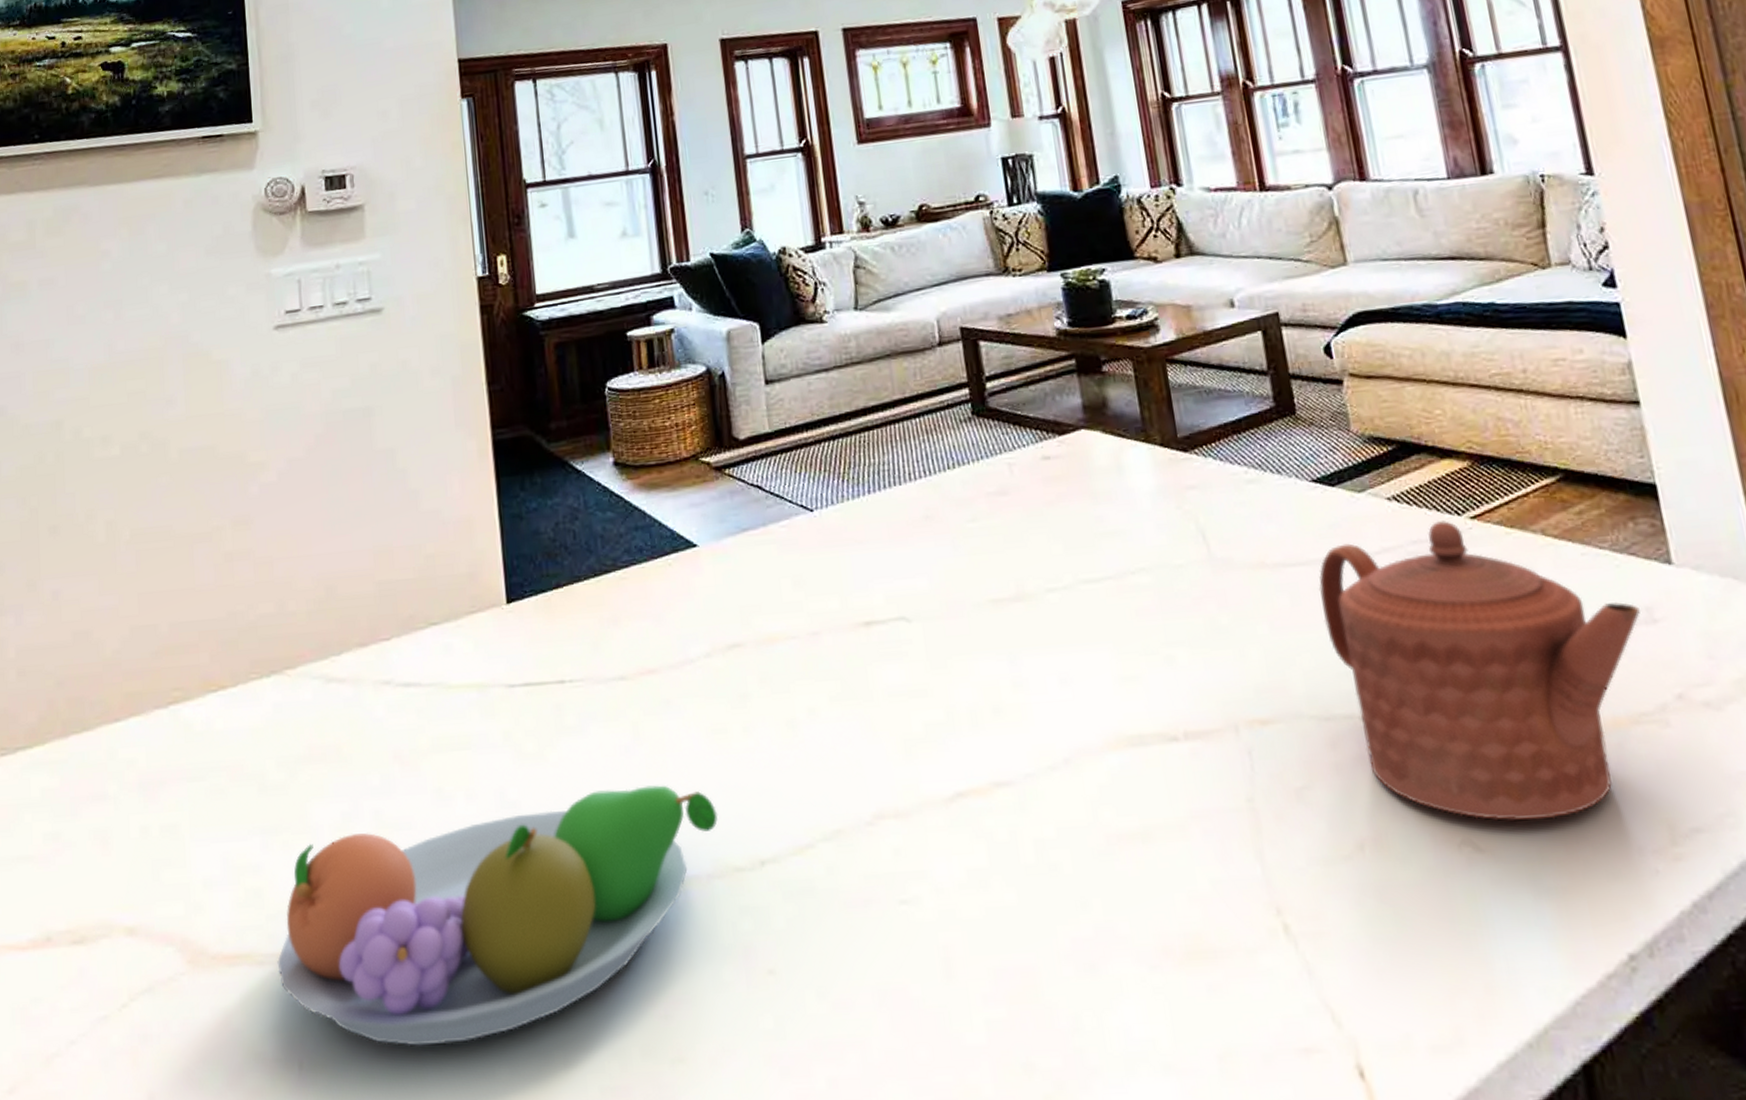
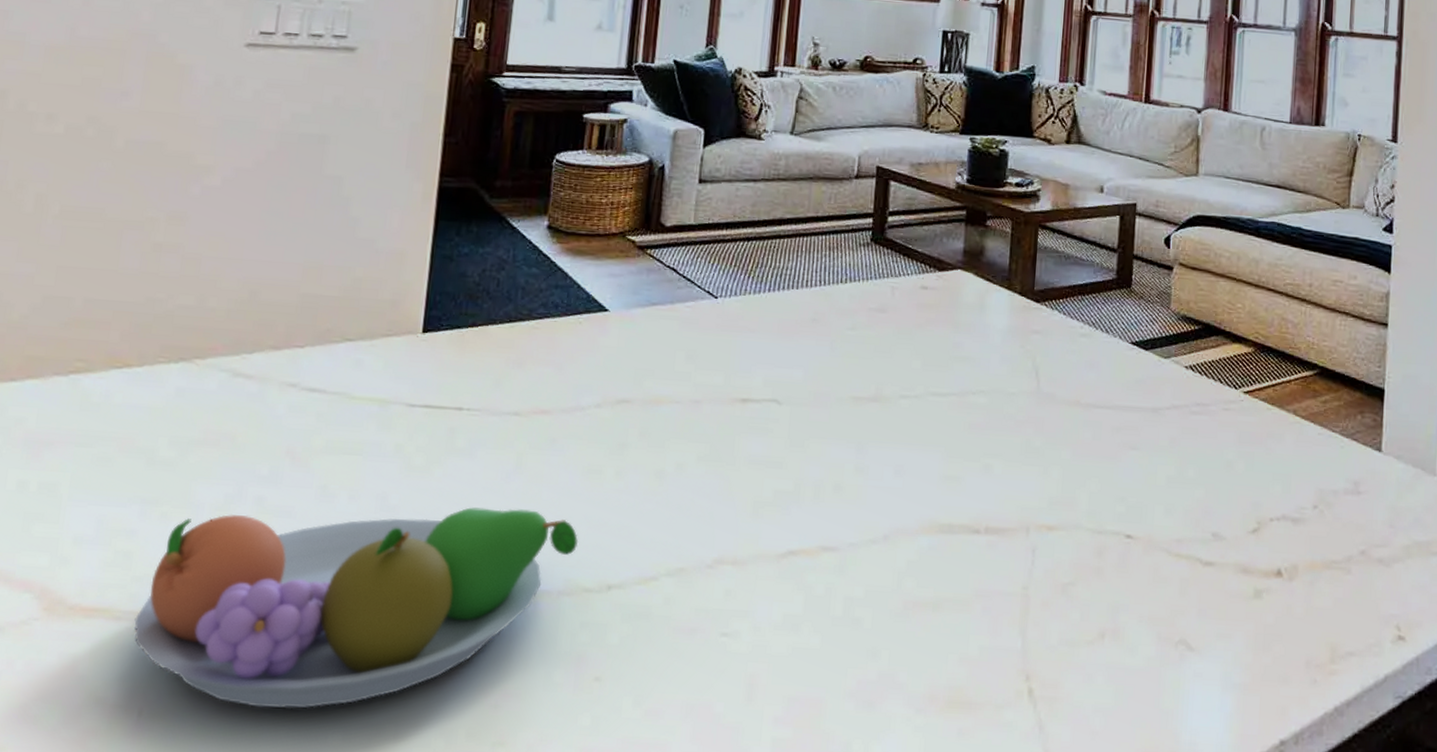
teapot: present [1318,521,1640,820] -> none [1115,391,1350,632]

